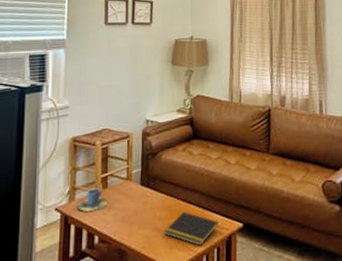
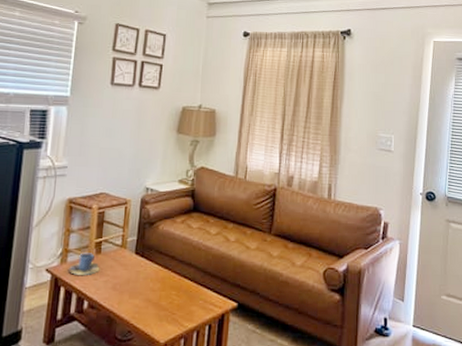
notepad: present [164,212,219,246] -> none [155,285,212,321]

